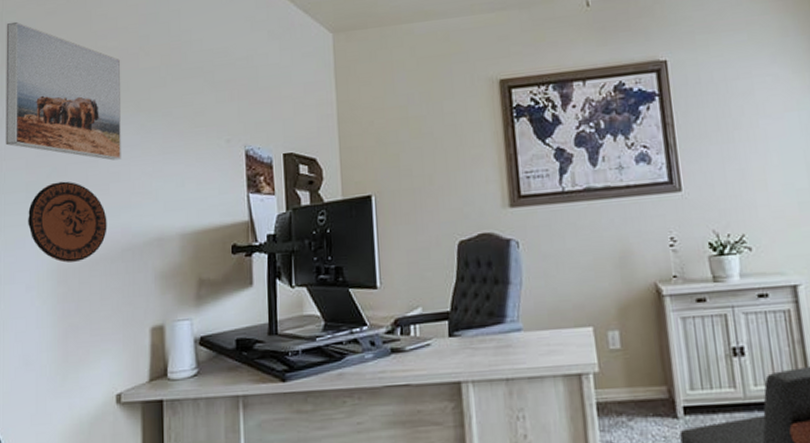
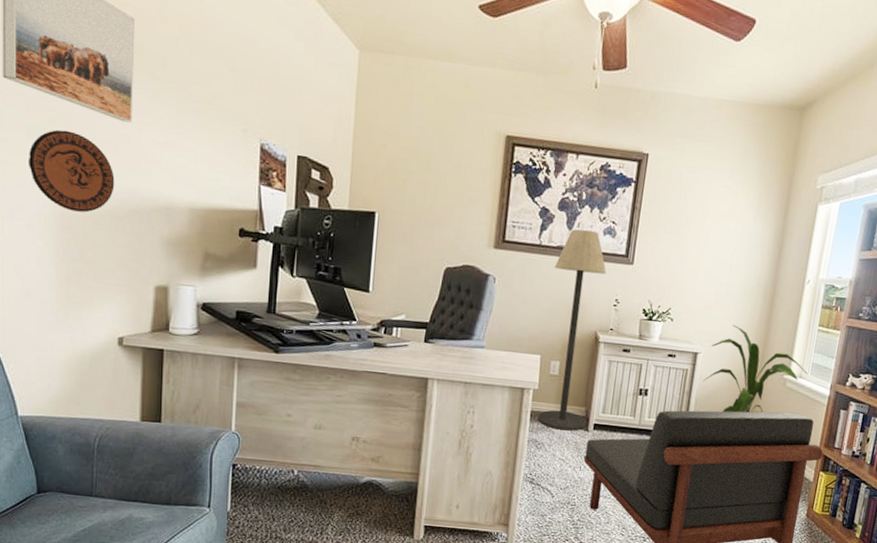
floor lamp: none [585,162,674,423] -> present [537,229,606,431]

